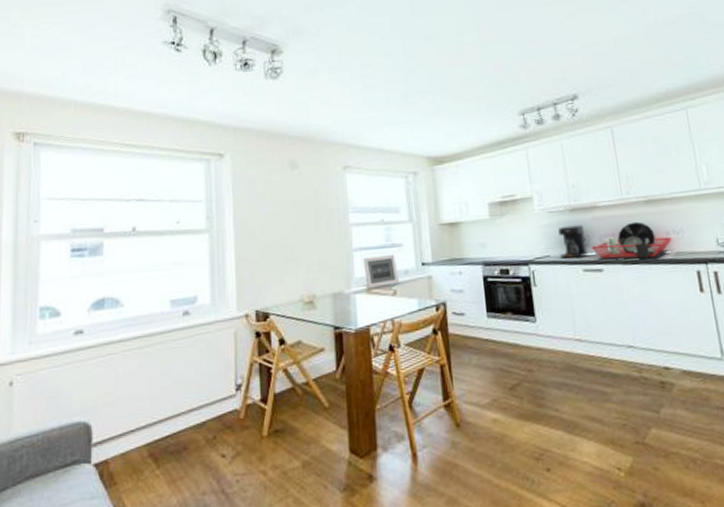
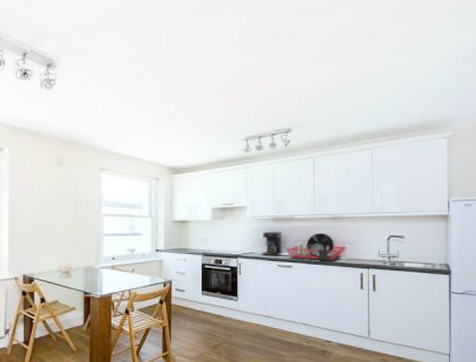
picture frame: present [362,255,399,288] -> none [110,241,137,265]

